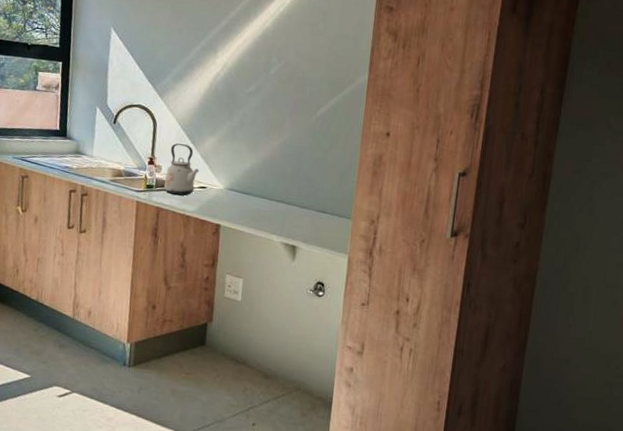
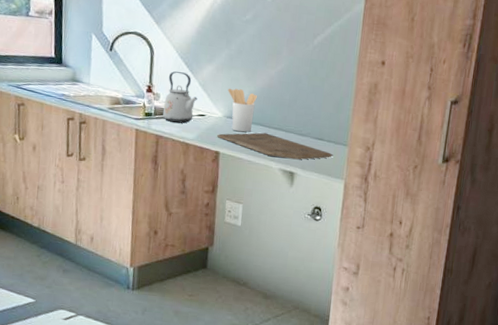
cutting board: none [218,205,337,233] -> present [217,132,334,160]
utensil holder: none [229,160,260,205] -> present [227,88,258,133]

